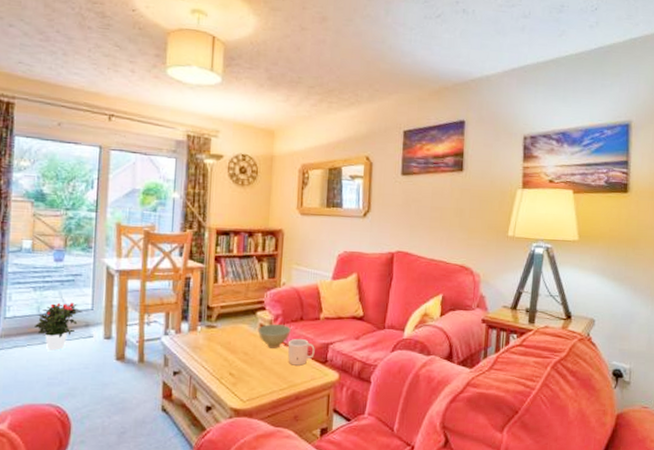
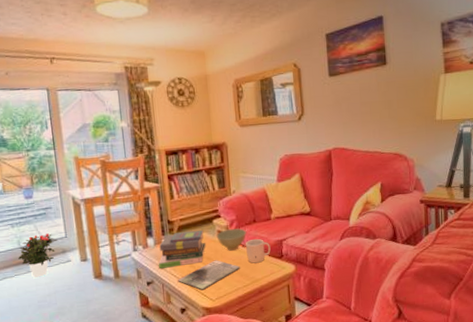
books: none [188,321,246,359] -> present [158,230,207,269]
magazine: none [207,356,280,389] -> present [177,260,241,290]

